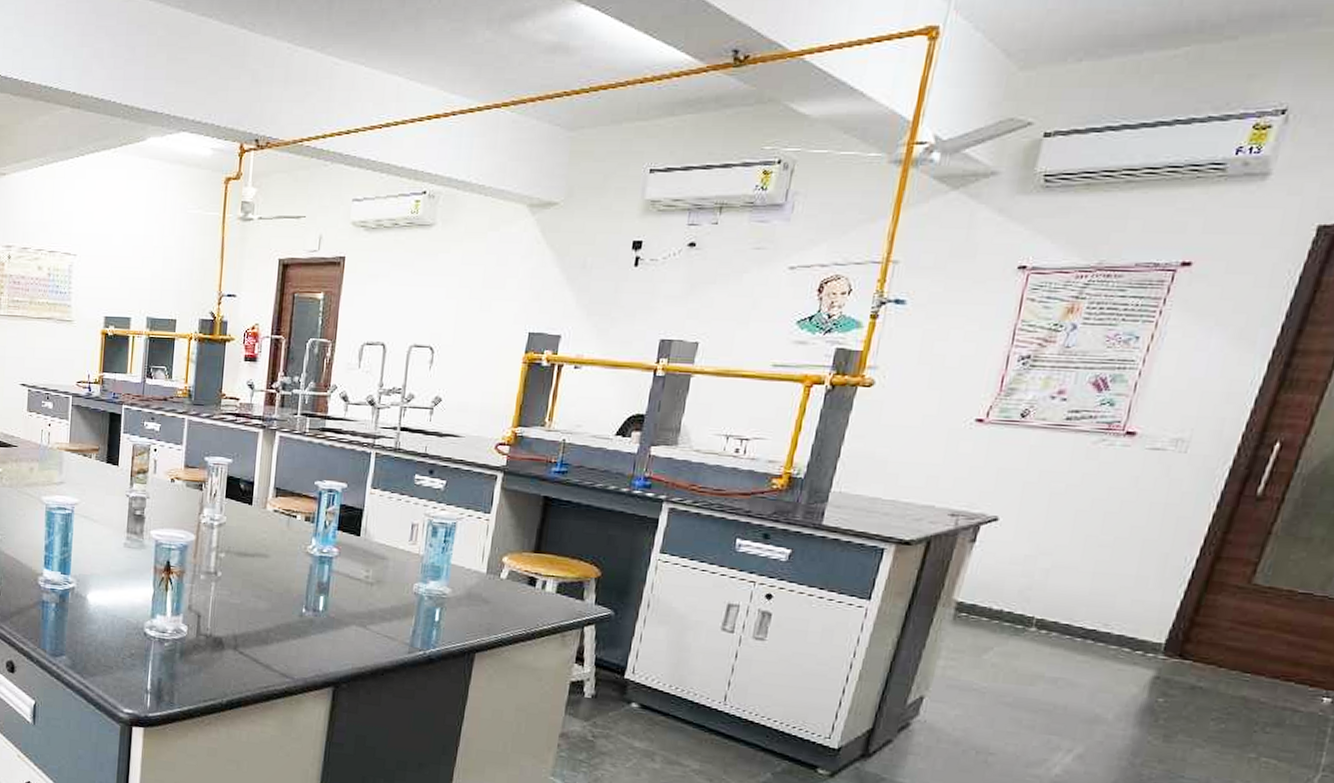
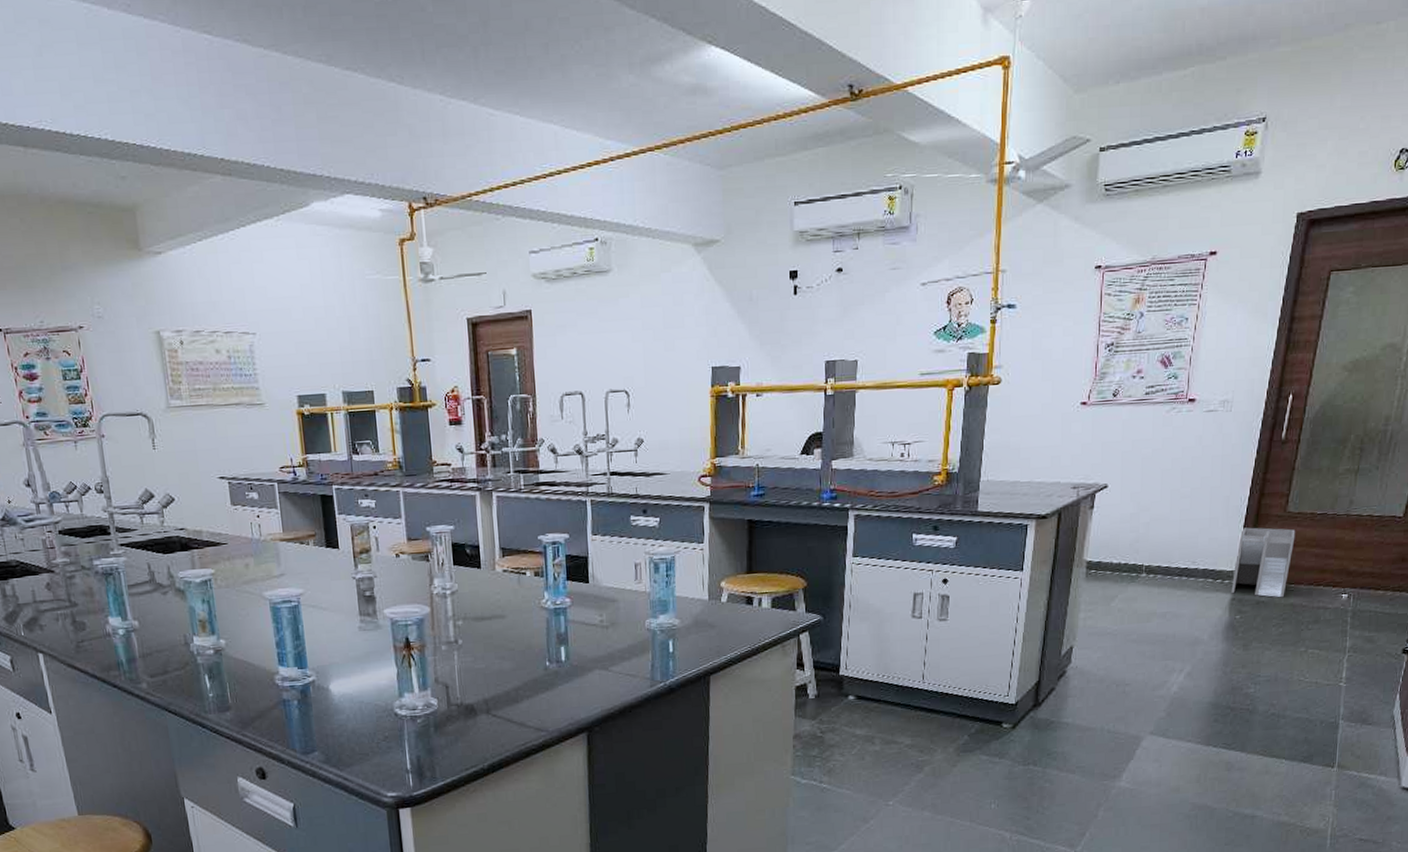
trash bin: none [1154,594,1262,688] -> present [1231,527,1296,598]

